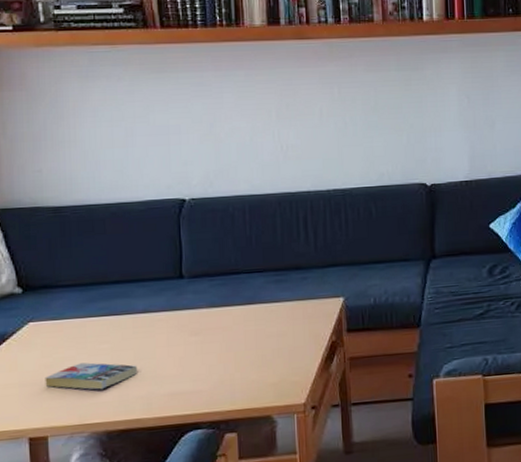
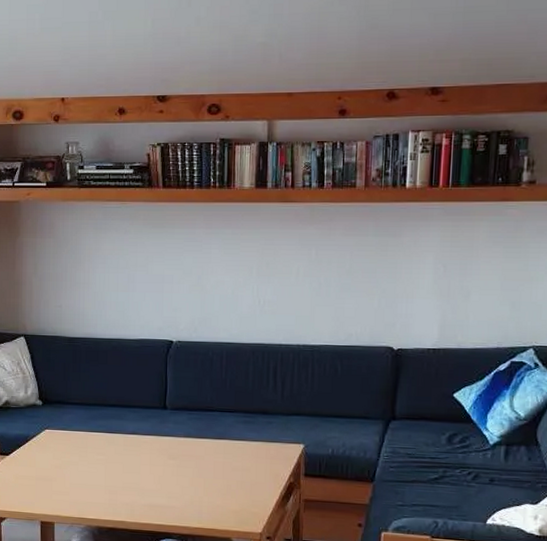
book: present [45,362,137,390] -> none [55,468,125,492]

